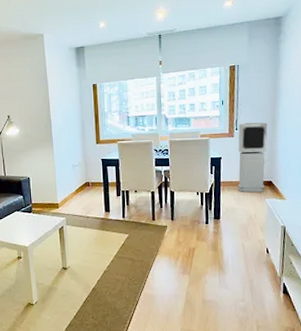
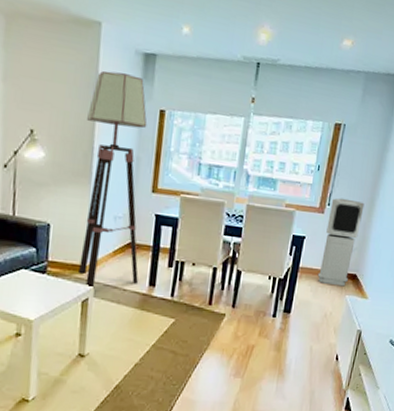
floor lamp: none [43,65,96,220] -> present [79,71,147,290]

